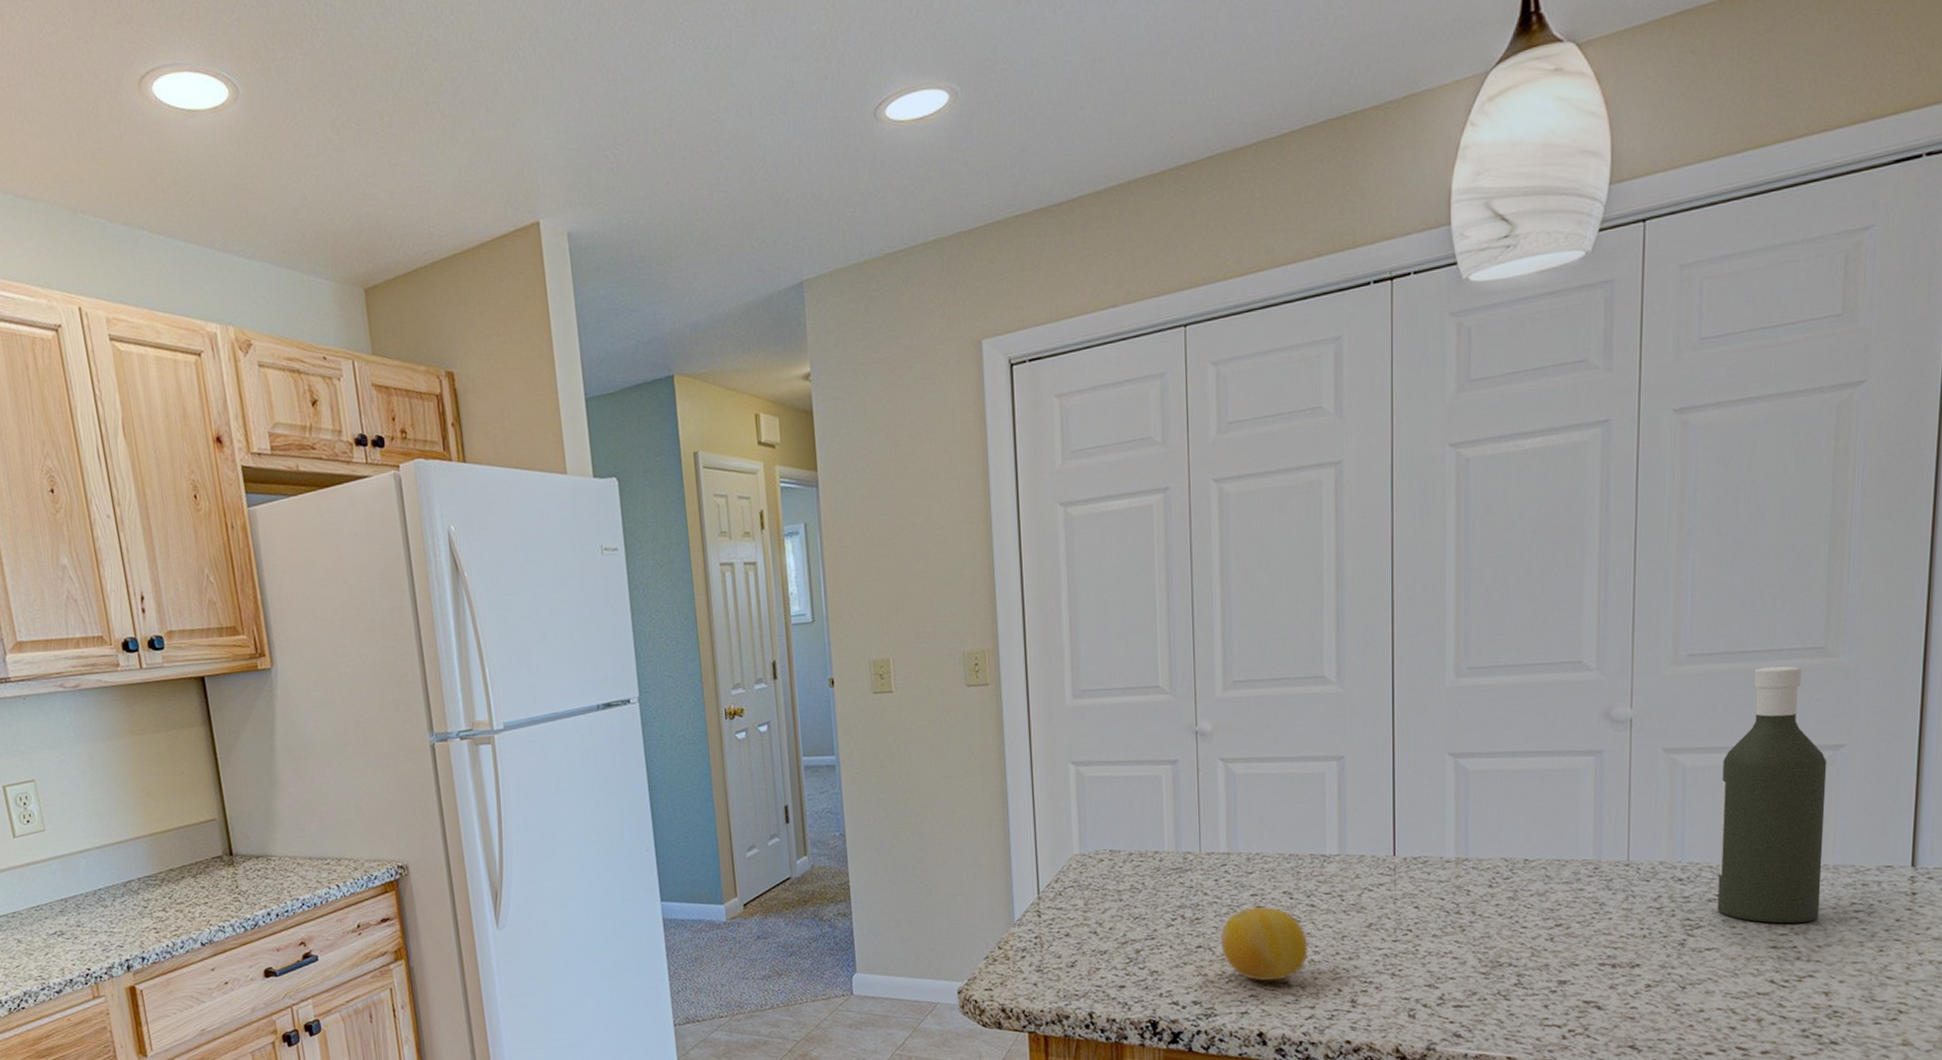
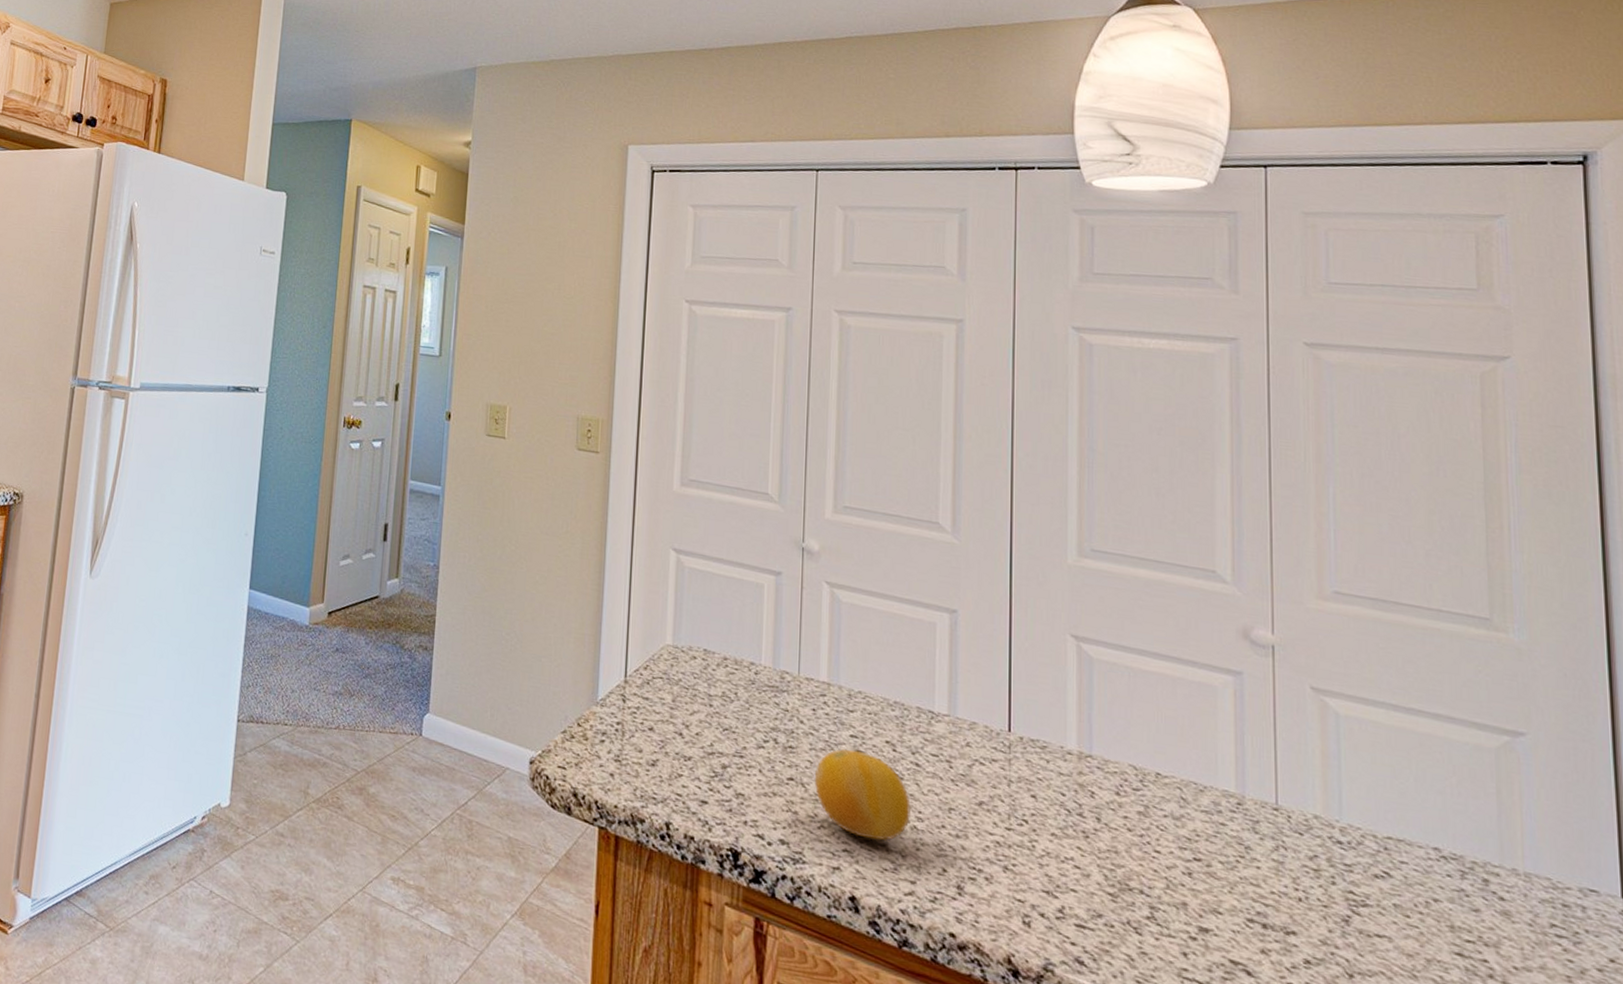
bottle: present [1717,666,1827,924] -> none [1381,624,1513,935]

